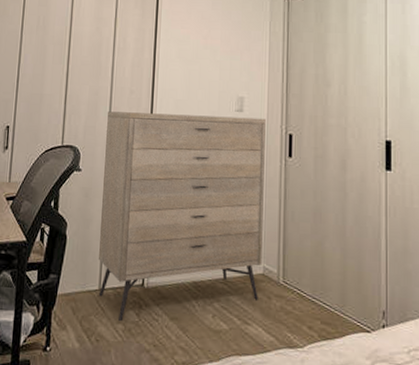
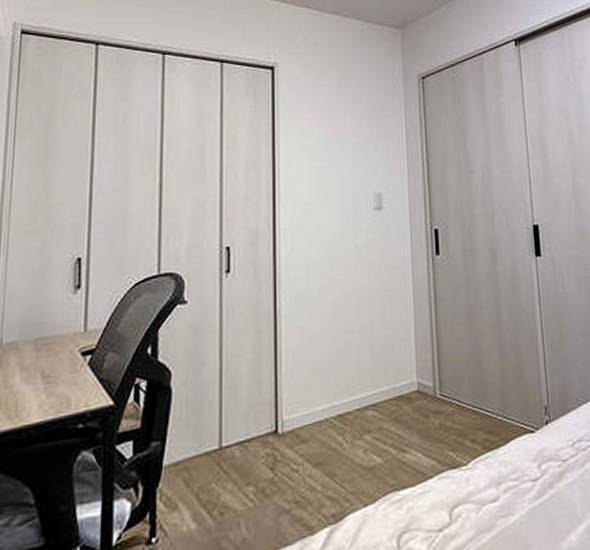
dresser: present [98,111,266,322] -> none [215,215,416,483]

